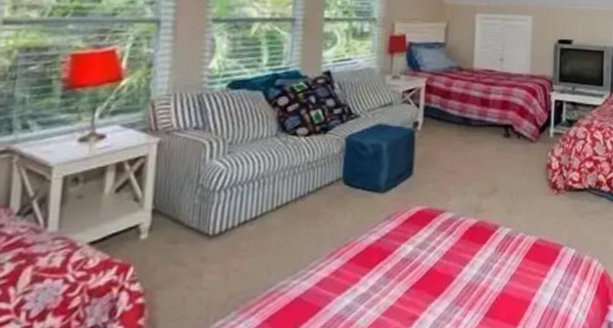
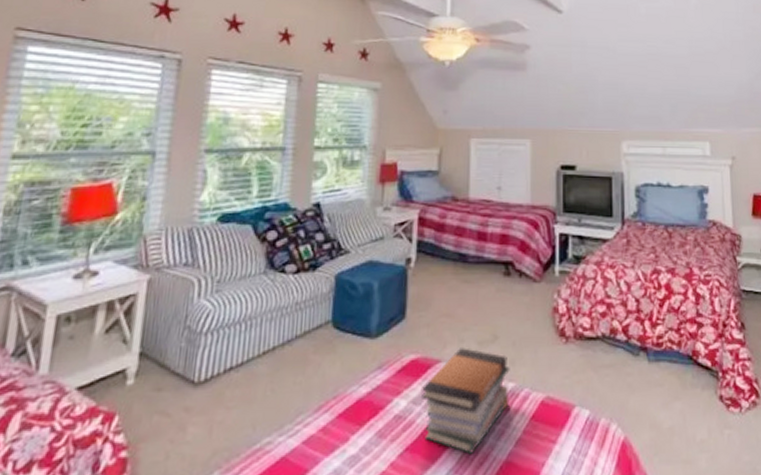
book stack: none [425,199,507,289] -> present [420,347,510,454]

